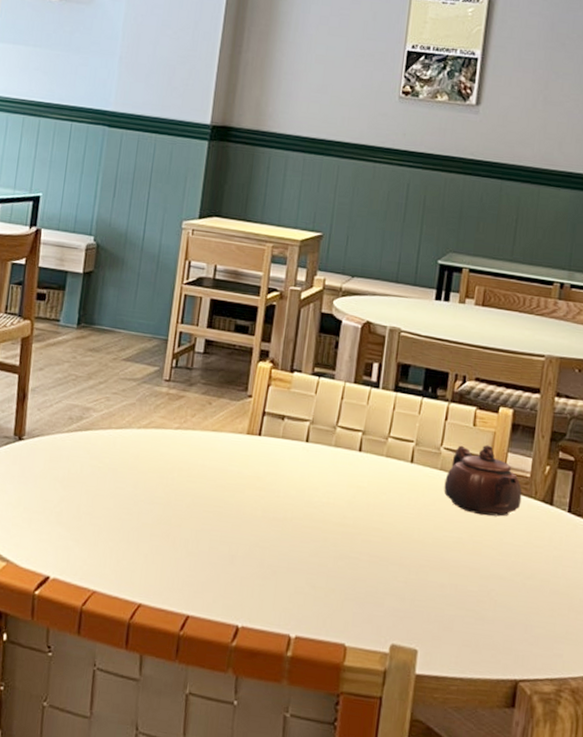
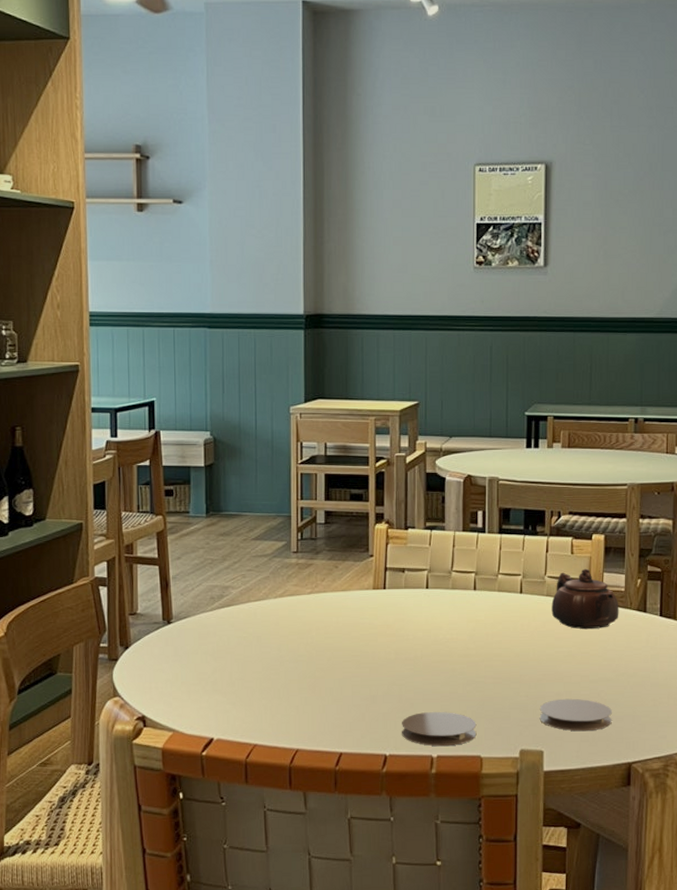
coaster: none [258,583,345,628] -> present [402,711,477,747]
coaster: none [417,591,502,635] -> present [539,698,612,732]

